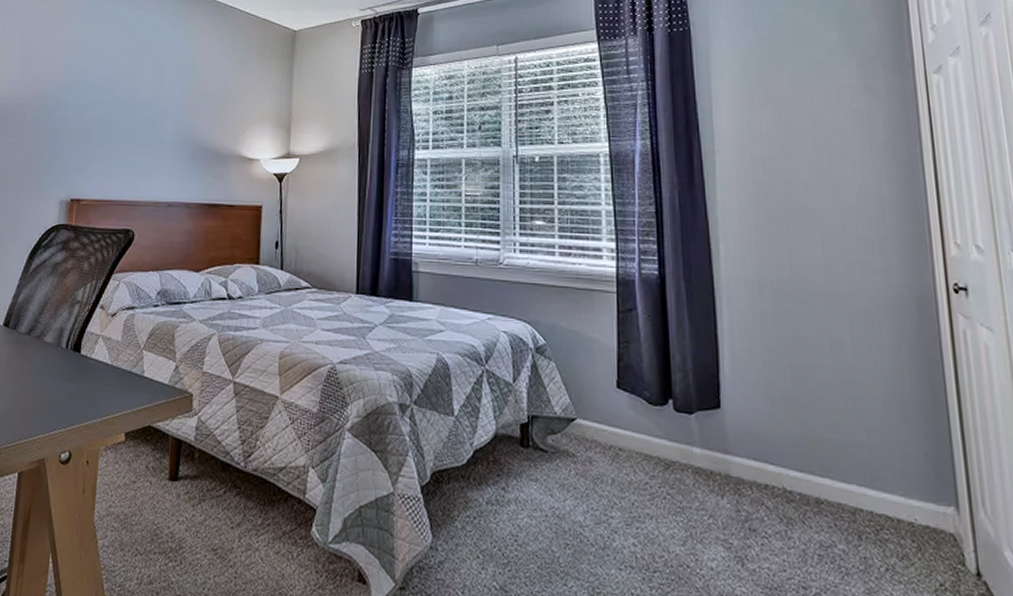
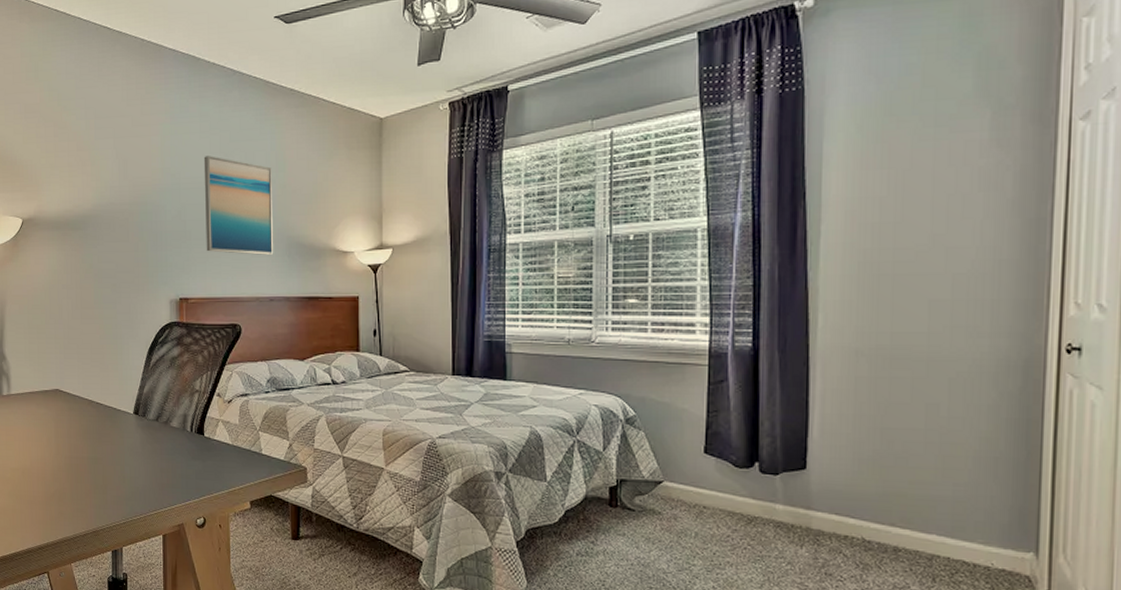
wall art: none [105,56,182,158] -> present [203,156,274,255]

